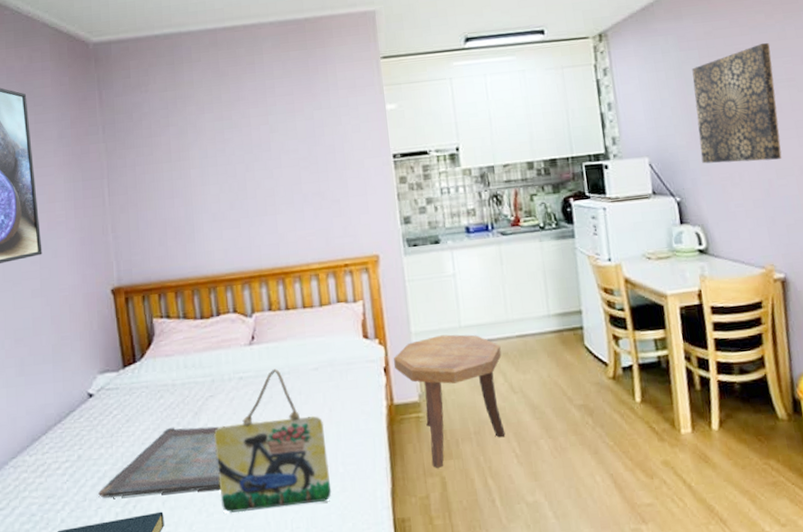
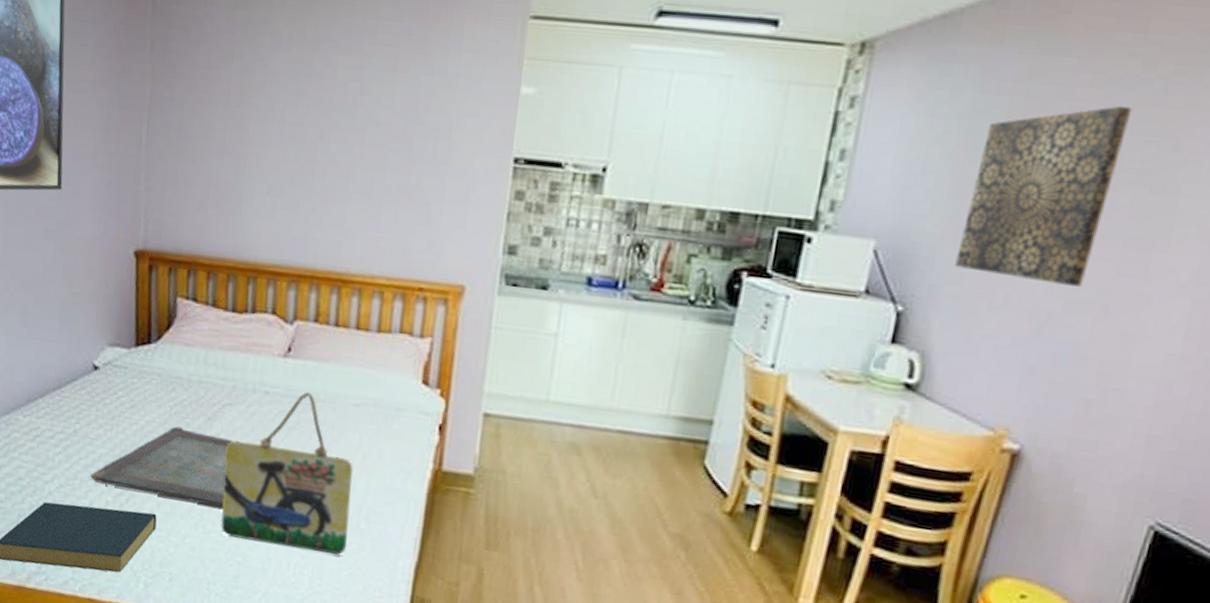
side table: present [394,334,506,468] -> none [453,403,593,556]

